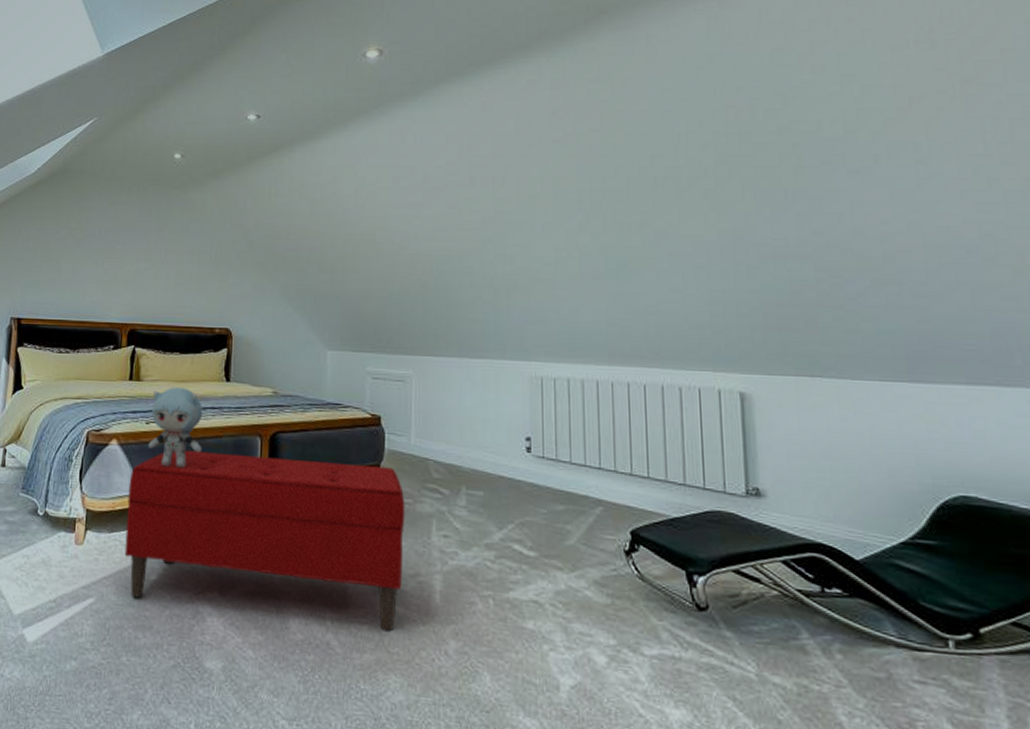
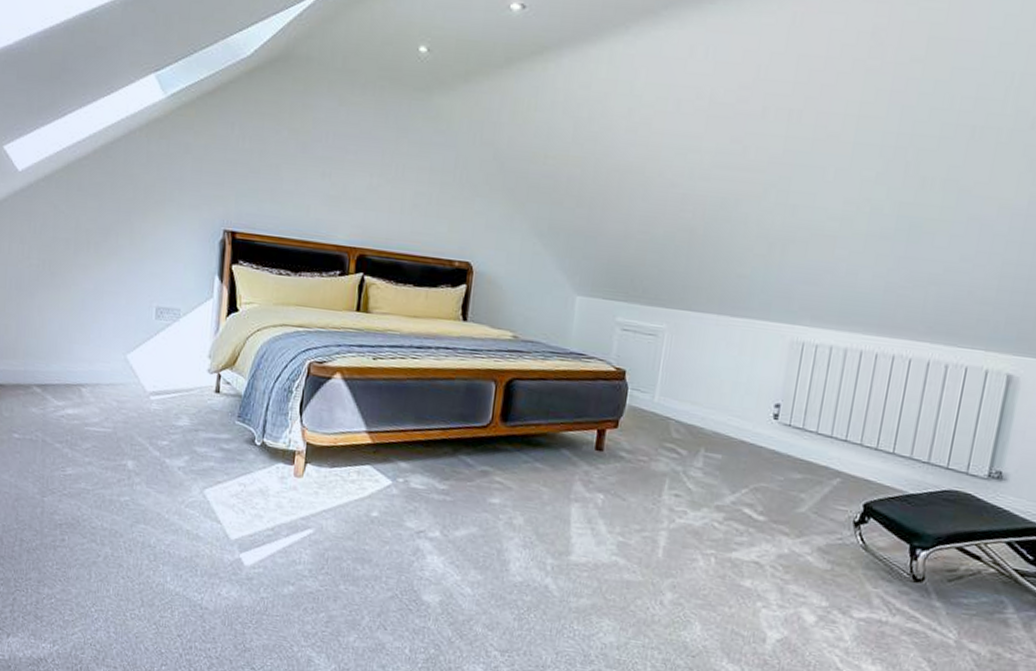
bench: present [124,451,406,632] -> none [345,390,641,581]
plush toy: present [147,387,203,468] -> none [374,322,436,409]

